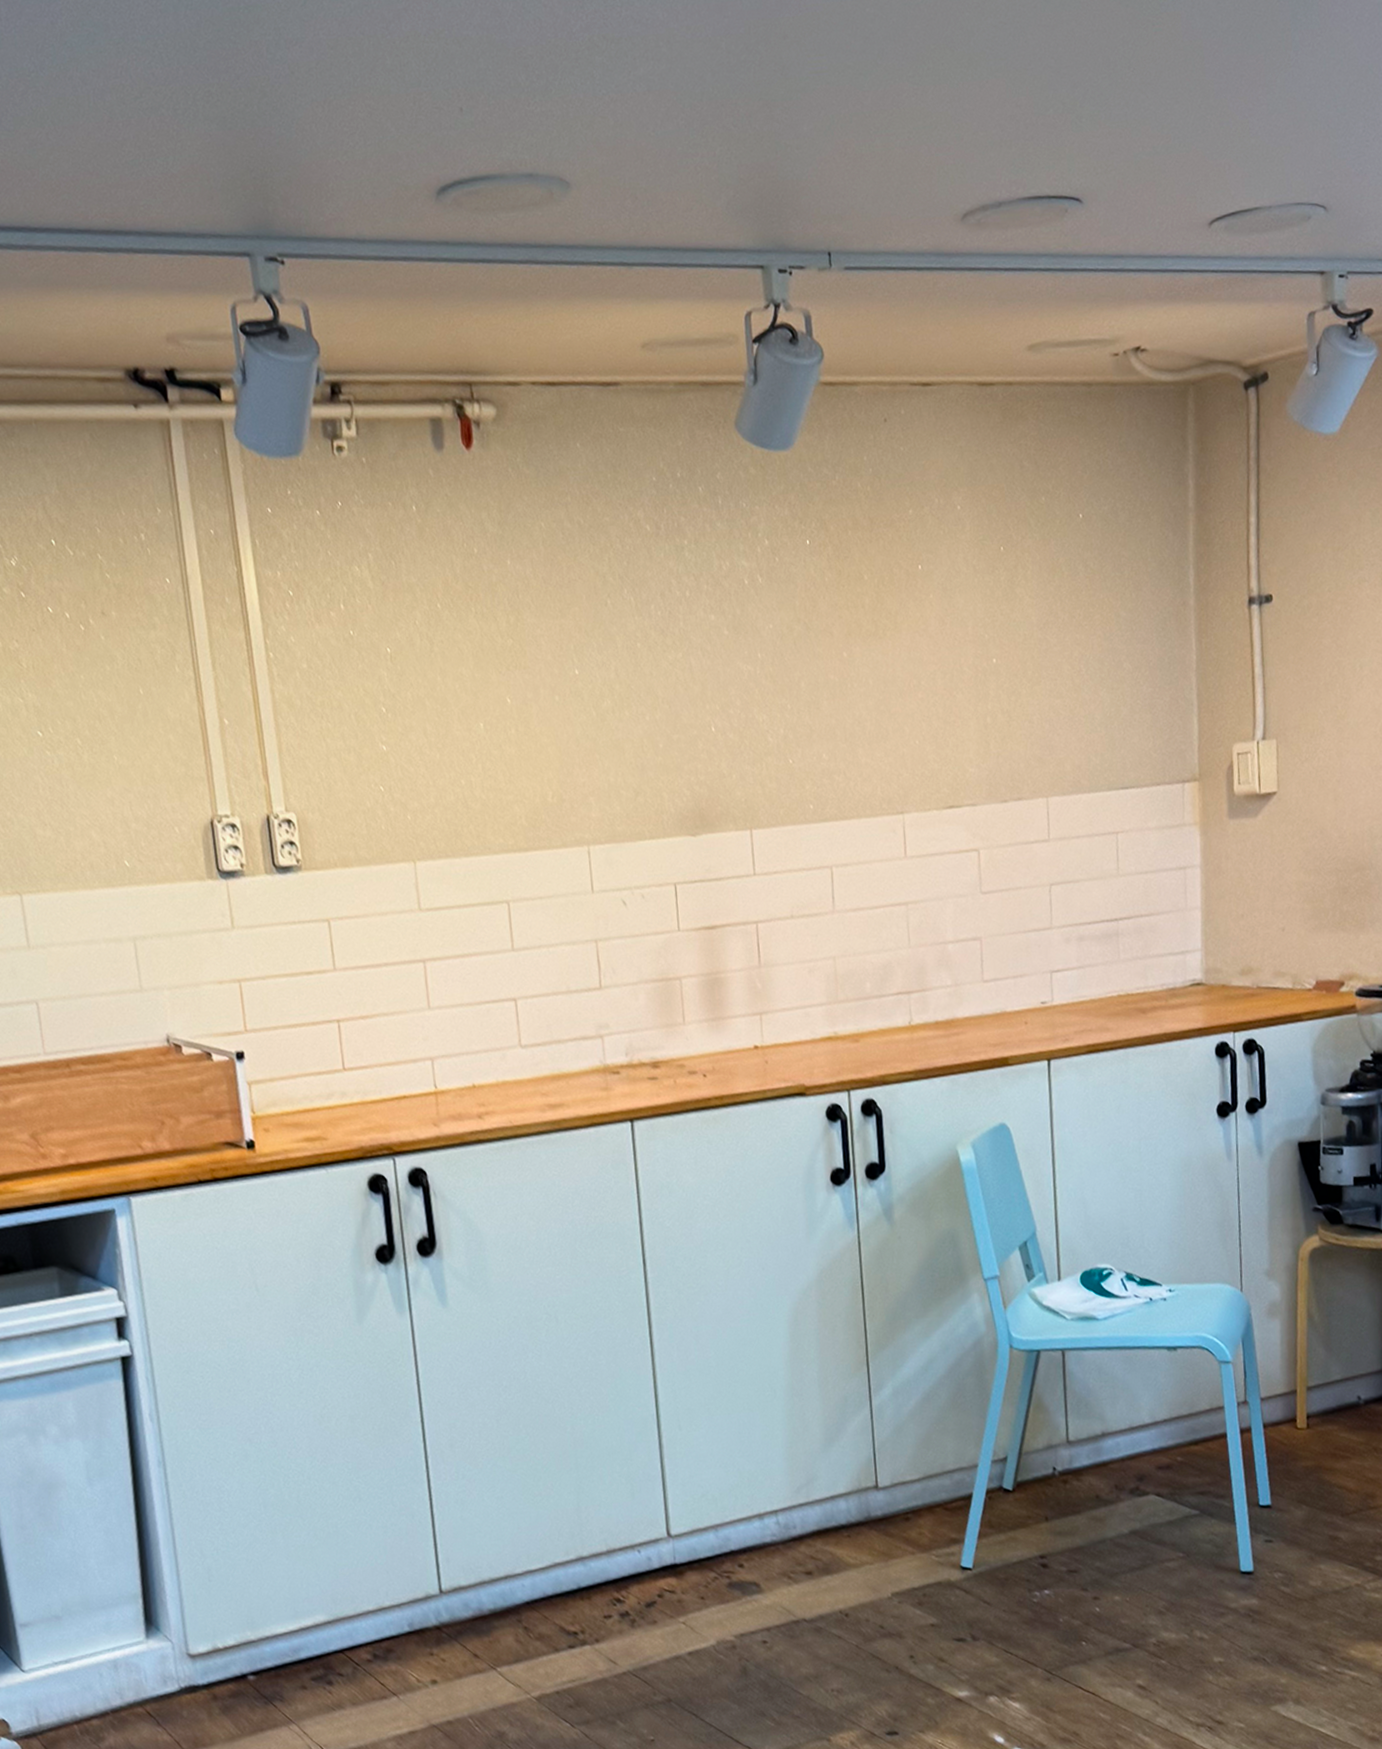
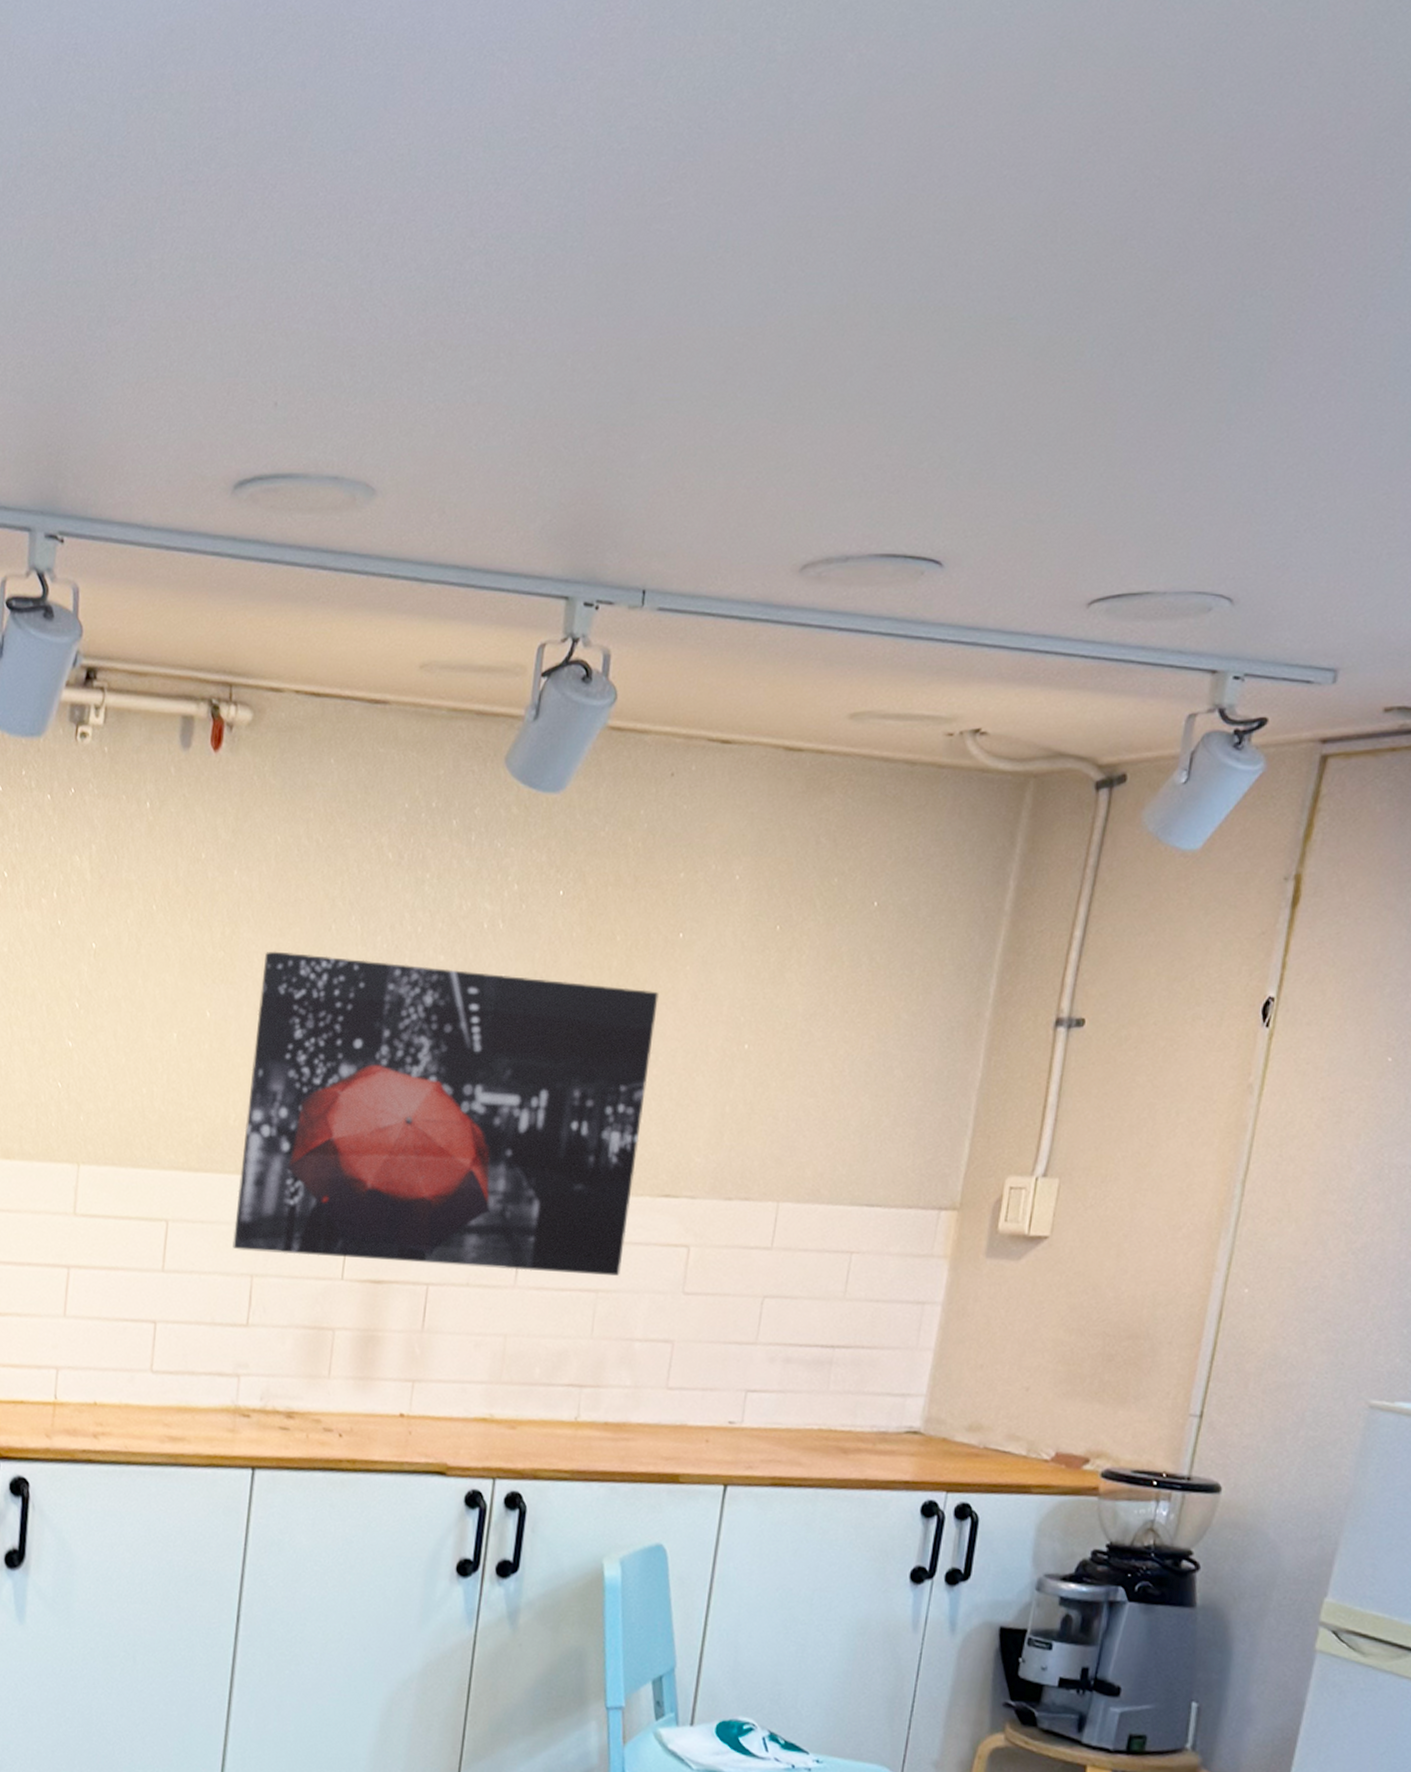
wall art: none [550,621,924,919] -> present [232,951,659,1276]

